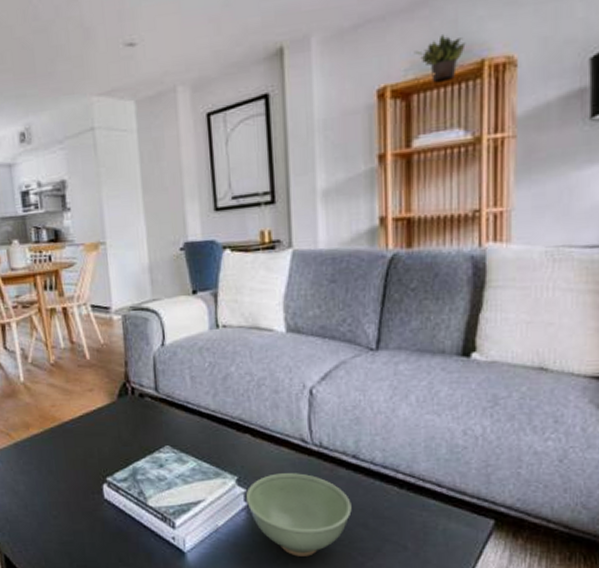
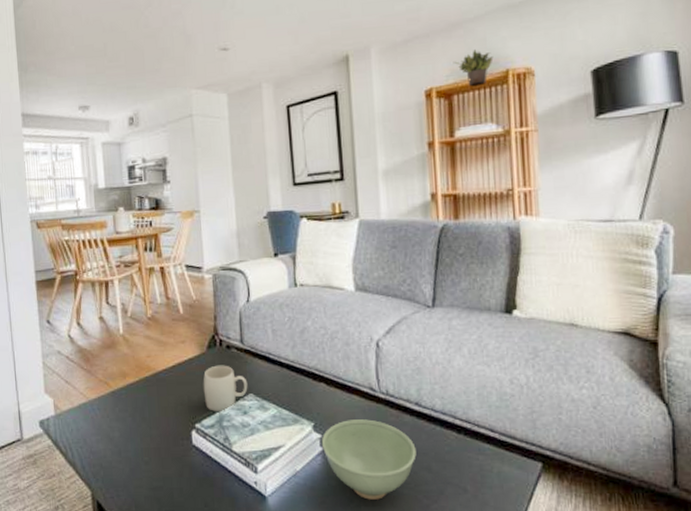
mug: none [114,415,164,464] -> present [203,365,248,412]

